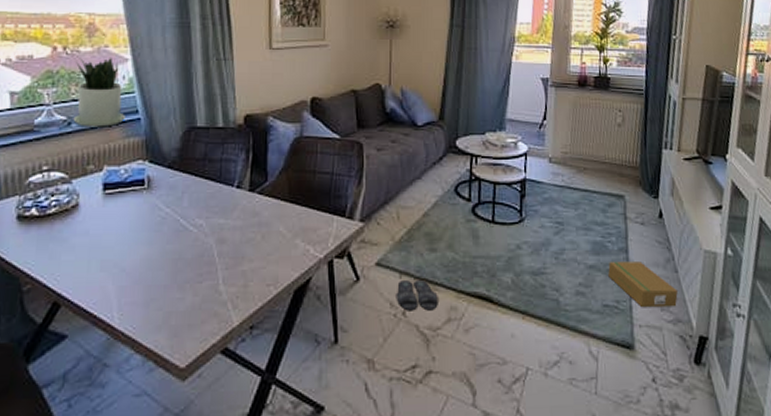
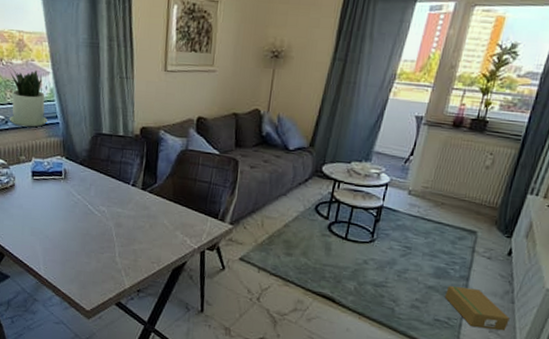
slippers: present [396,279,438,311] -> none [253,273,289,301]

